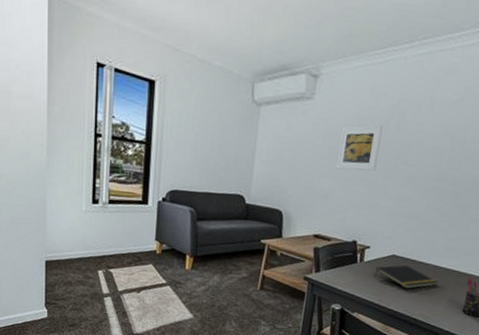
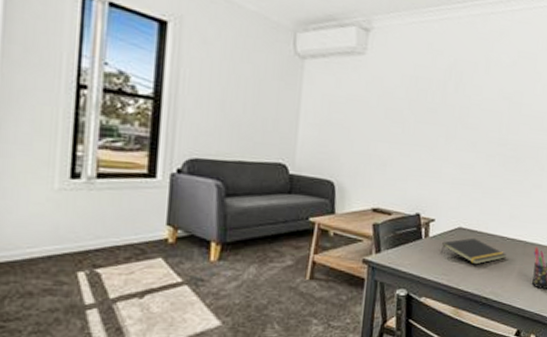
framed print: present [335,125,383,171] -> none [393,86,441,136]

